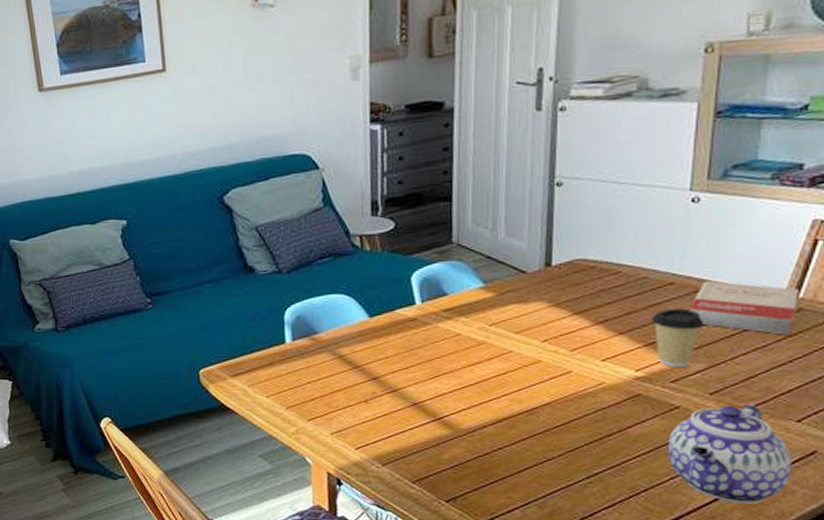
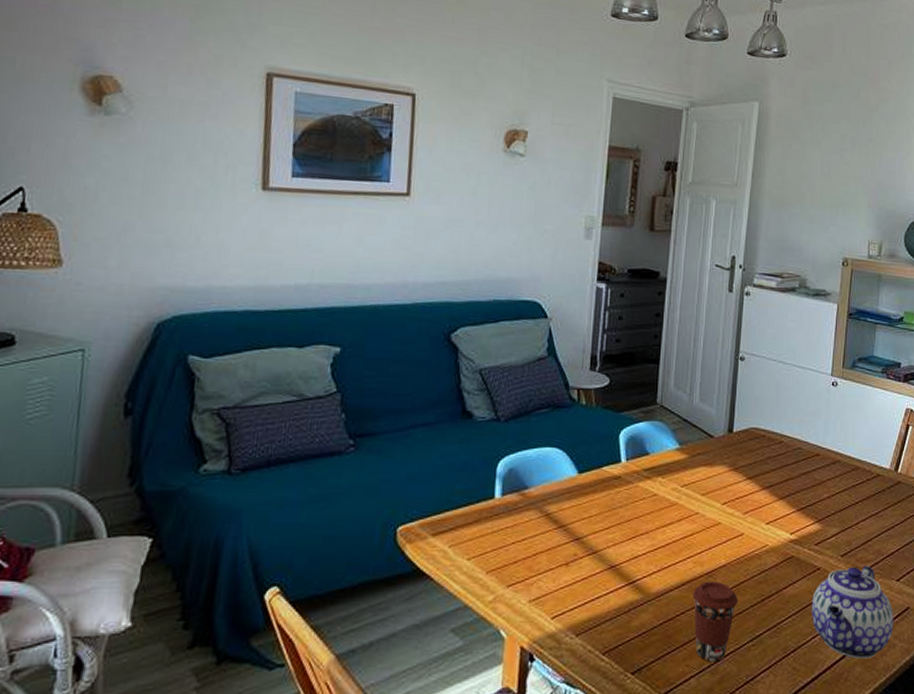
coffee cup: none [511,418,569,497] -> present [693,581,739,662]
coffee cup: present [650,308,705,367] -> none [802,477,839,531]
book: present [688,281,799,335] -> none [828,455,898,504]

